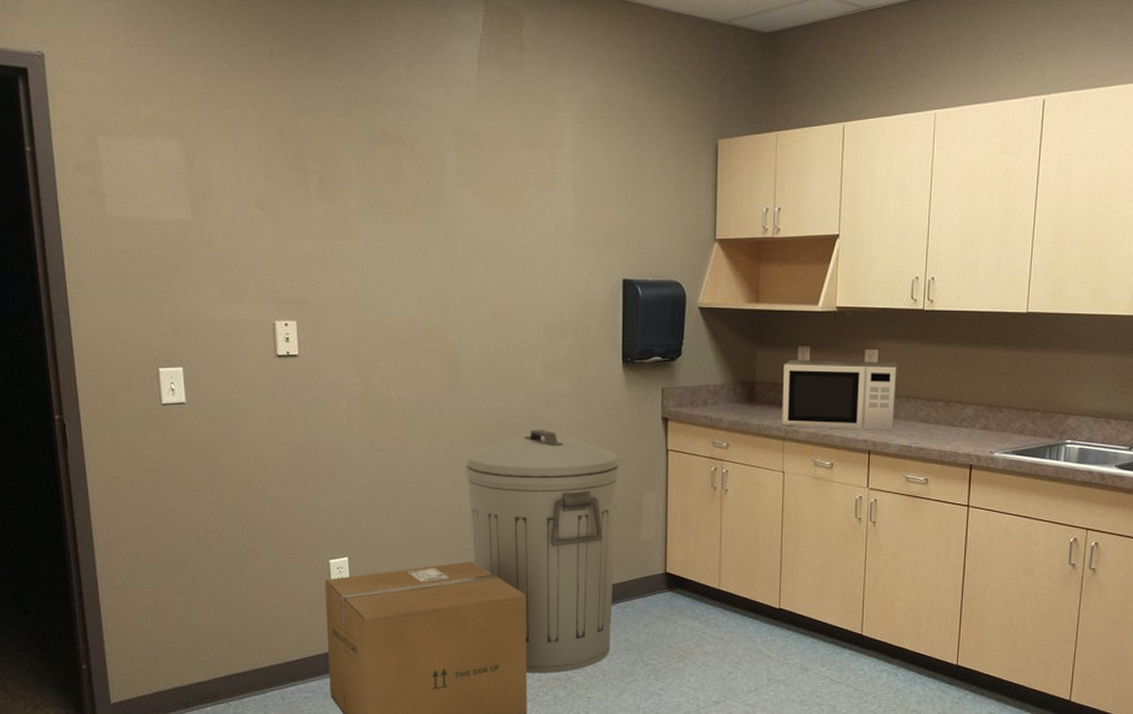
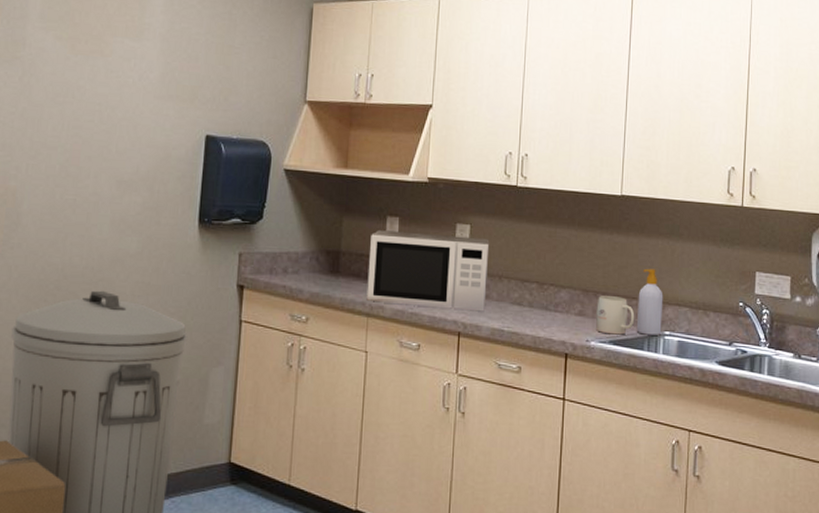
mug: none [1000,410,1038,445] -> present [596,296,635,335]
soap bottle: none [1038,382,1066,444] -> present [636,268,663,335]

